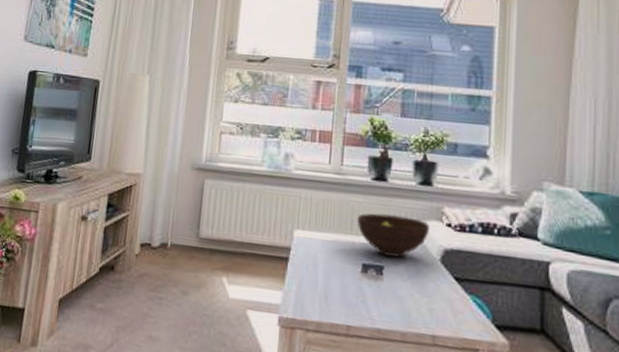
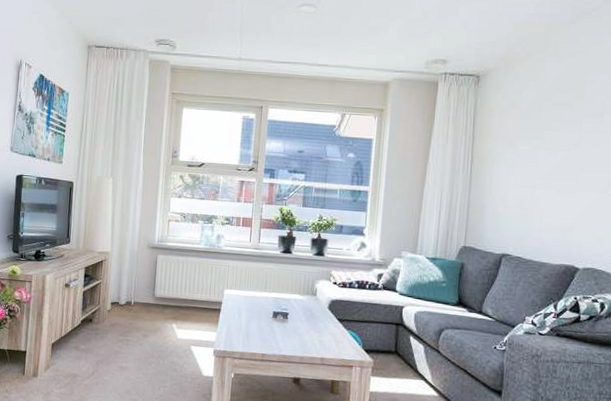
fruit bowl: present [357,213,430,258] -> none [269,276,322,307]

